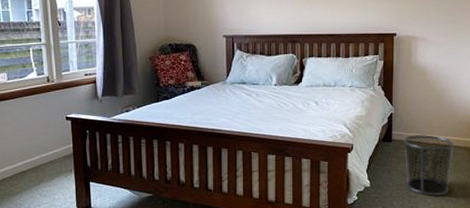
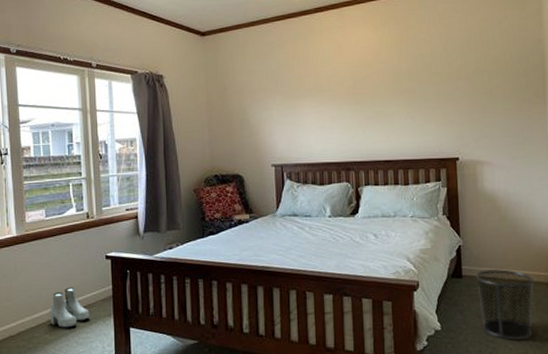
boots: none [14,145,52,182] -> present [50,287,90,328]

